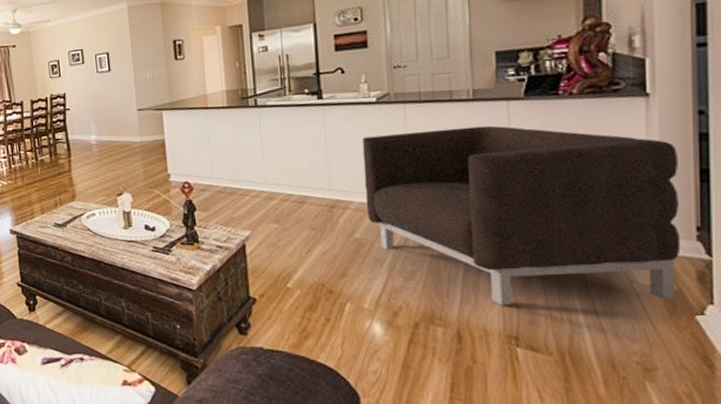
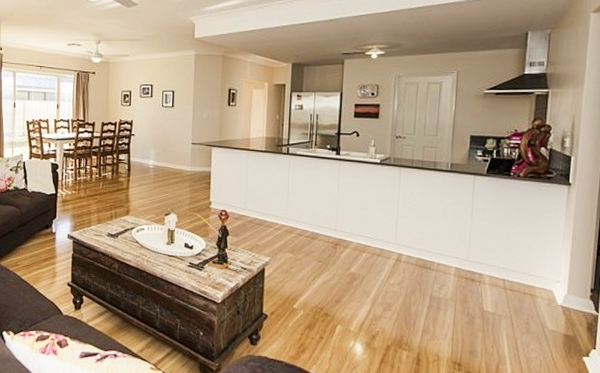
armchair: present [362,125,681,306] -> none [362,190,585,343]

